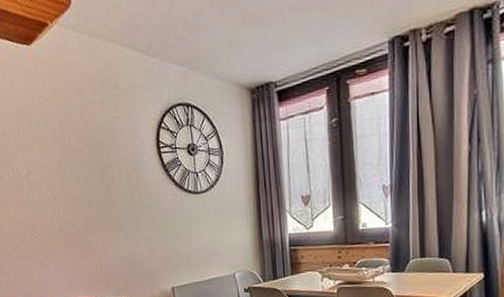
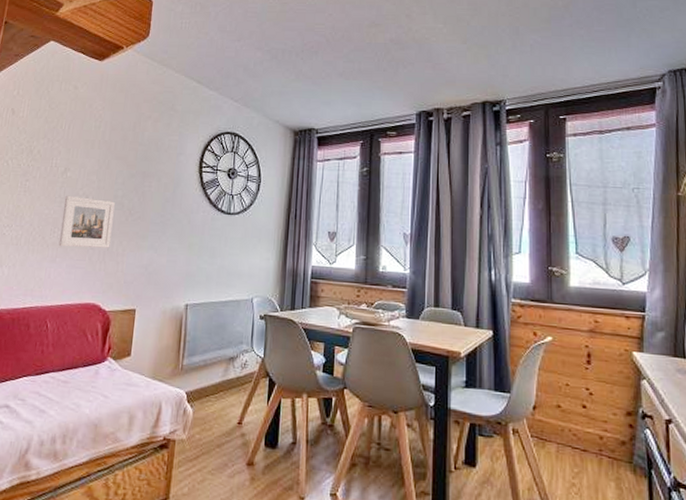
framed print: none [34,198,90,250] -> present [58,195,115,248]

